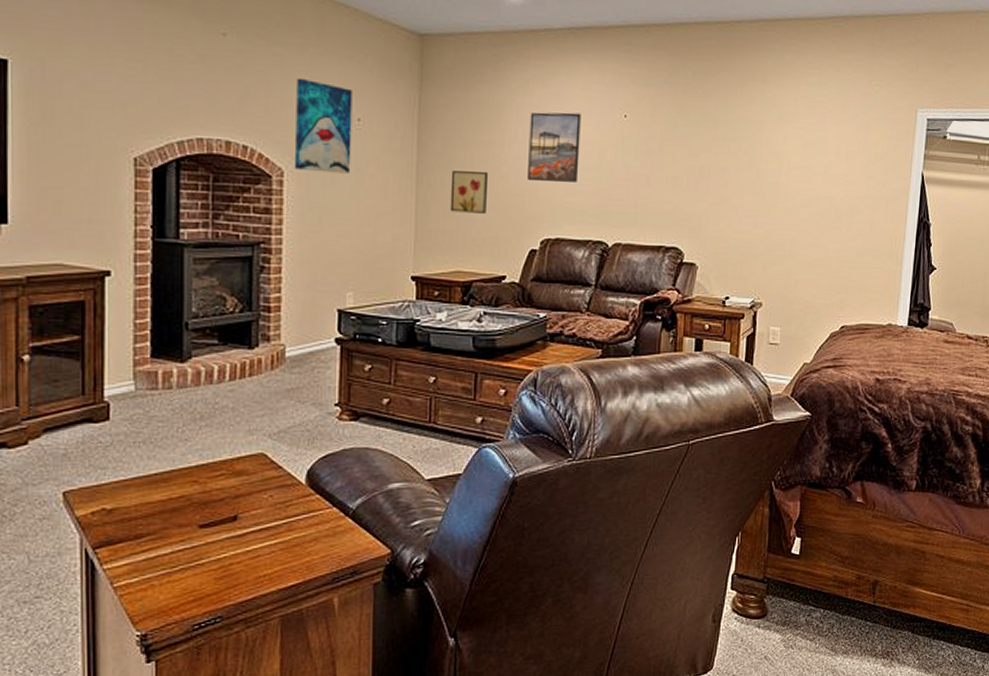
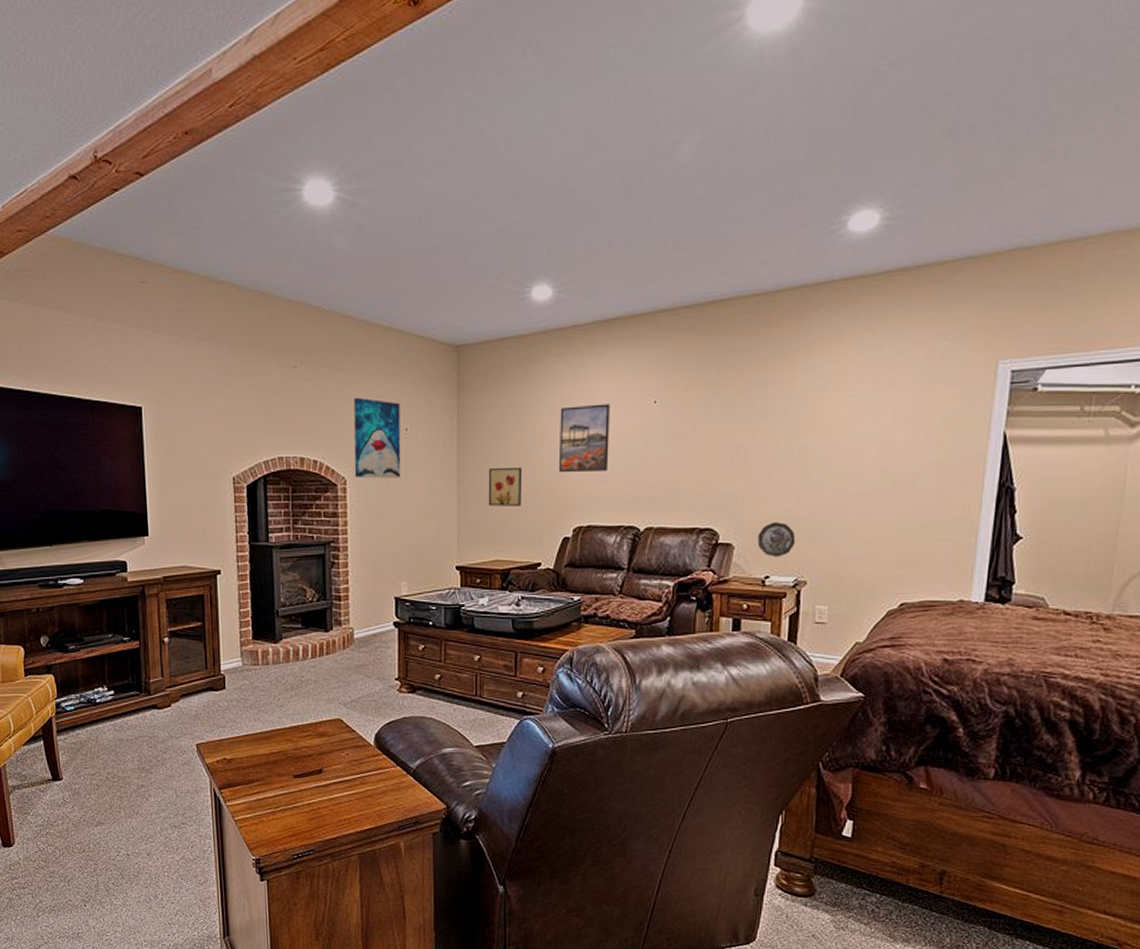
decorative plate: none [719,244,753,279] -> present [757,522,796,557]

